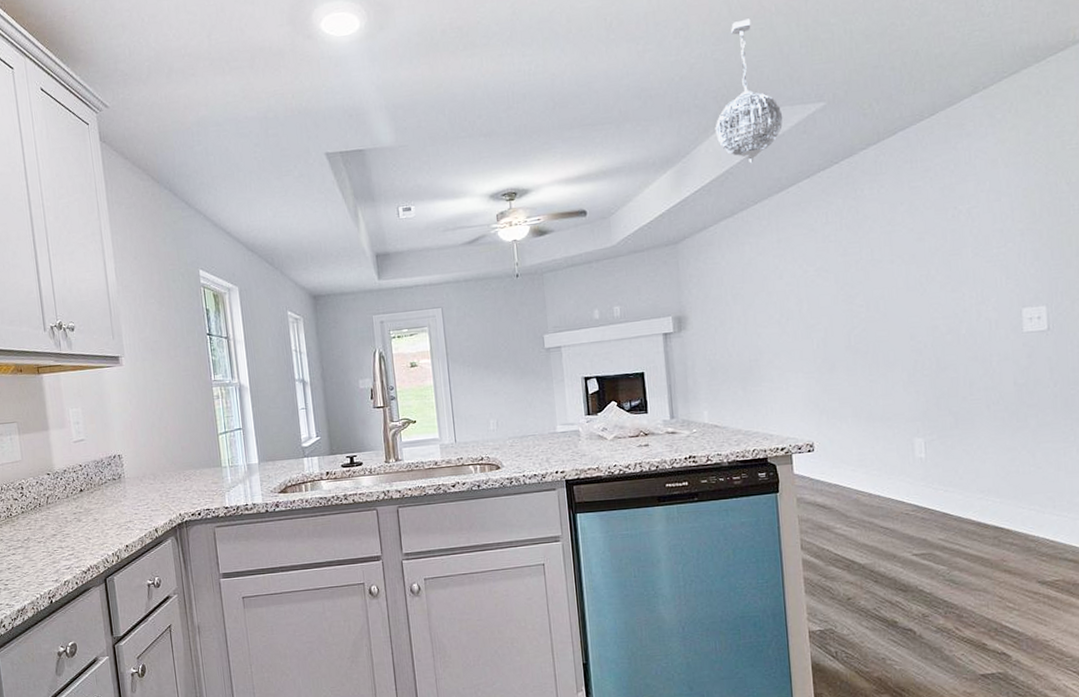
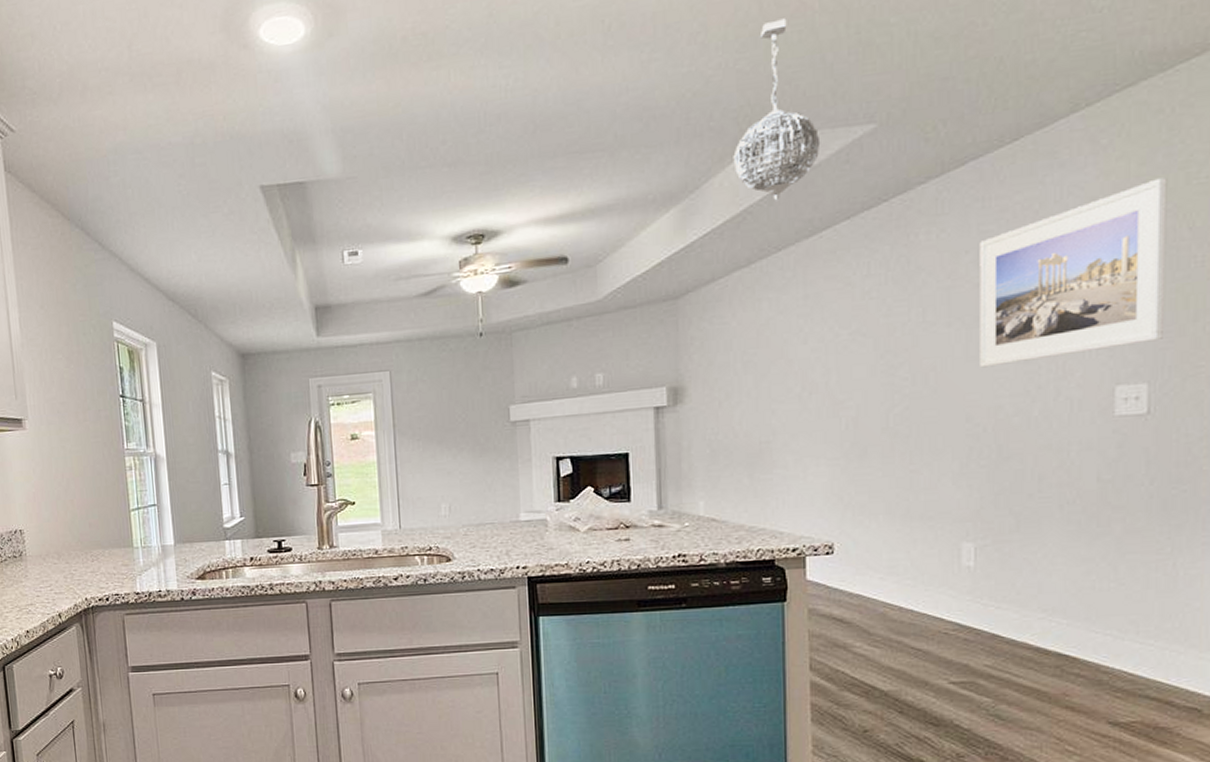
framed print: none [911,144,1055,296] -> present [980,178,1167,368]

